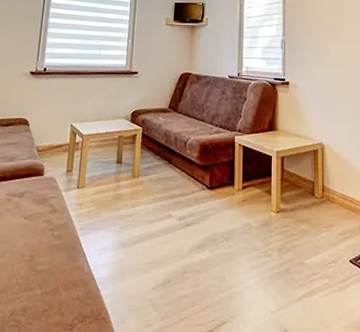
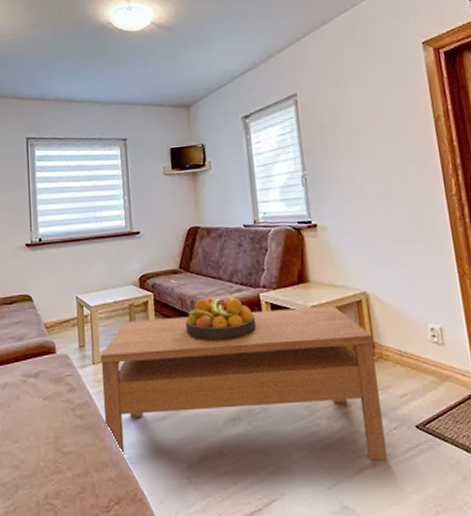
coffee table: none [80,151,325,290] -> present [100,306,388,461]
fruit bowl: none [167,136,229,176] -> present [185,297,256,342]

